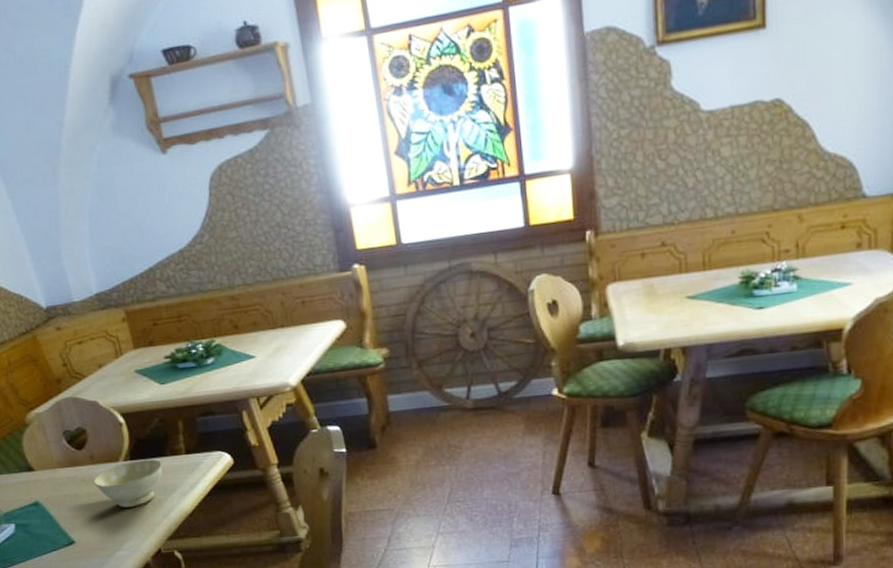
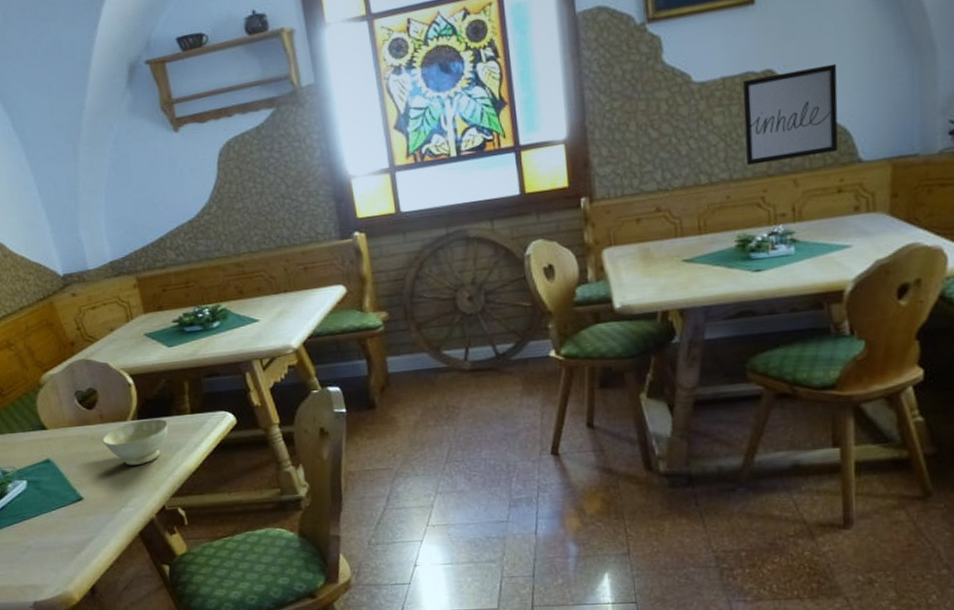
wall art: none [750,93,846,200] -> present [742,63,839,166]

